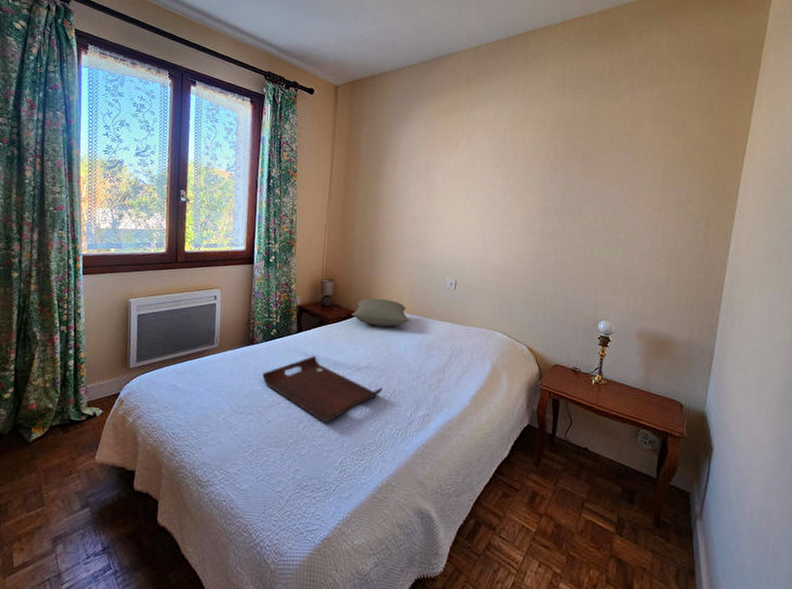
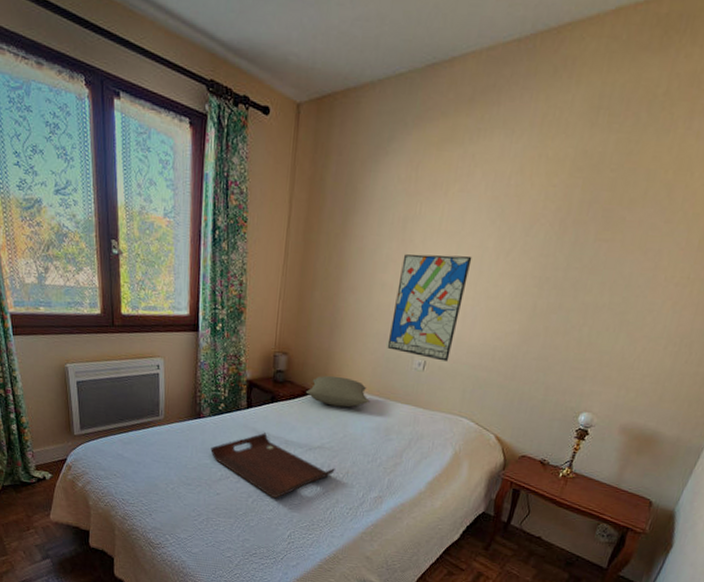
wall art: none [421,192,485,281] -> present [387,254,472,362]

